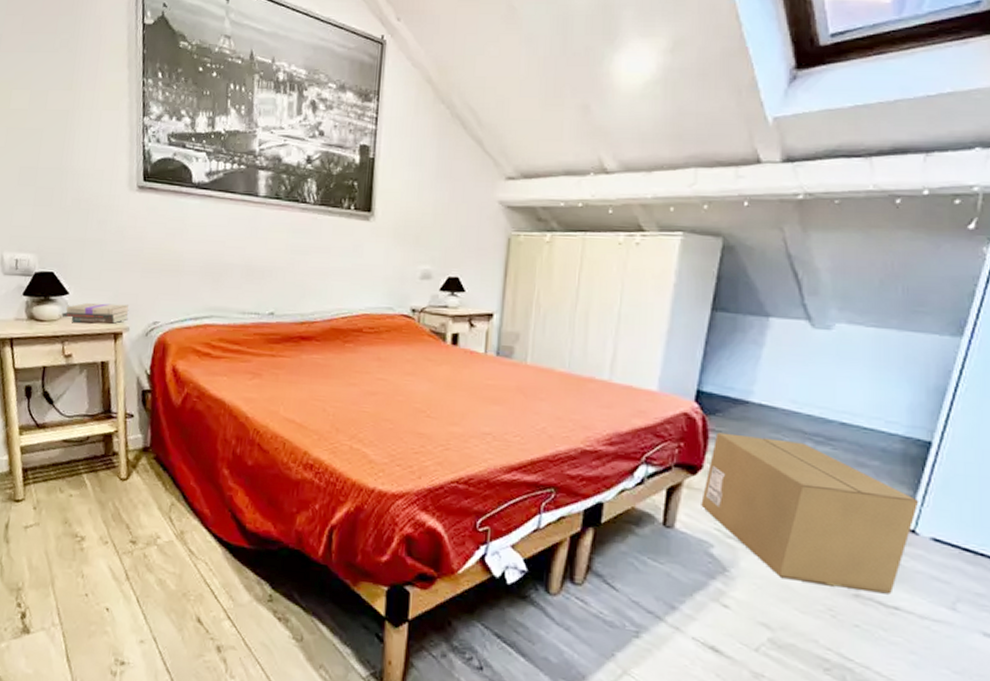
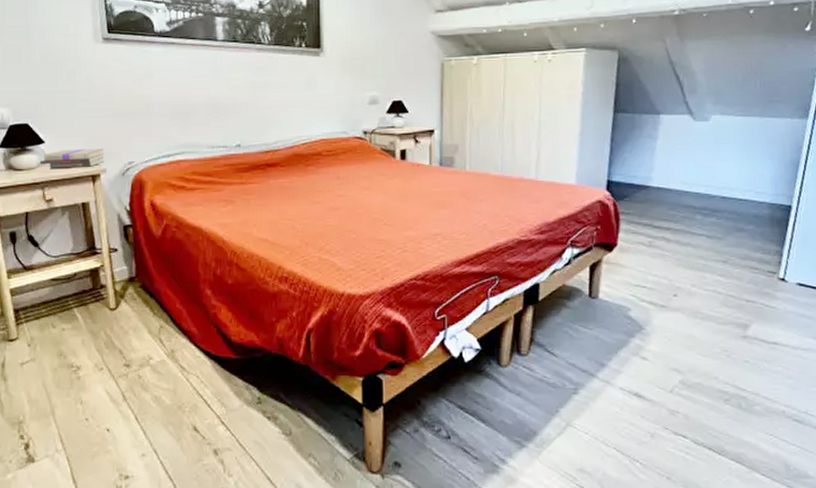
box: present [701,432,919,595] -> none [618,214,786,333]

